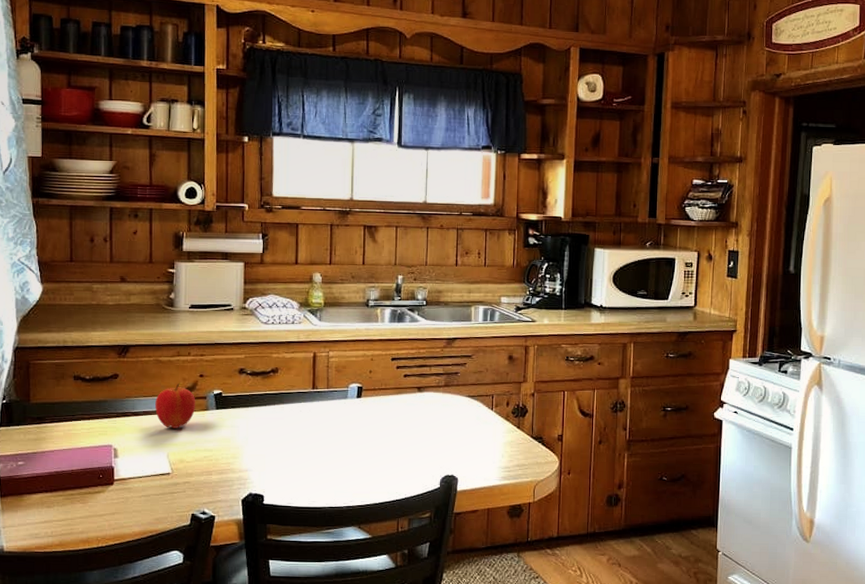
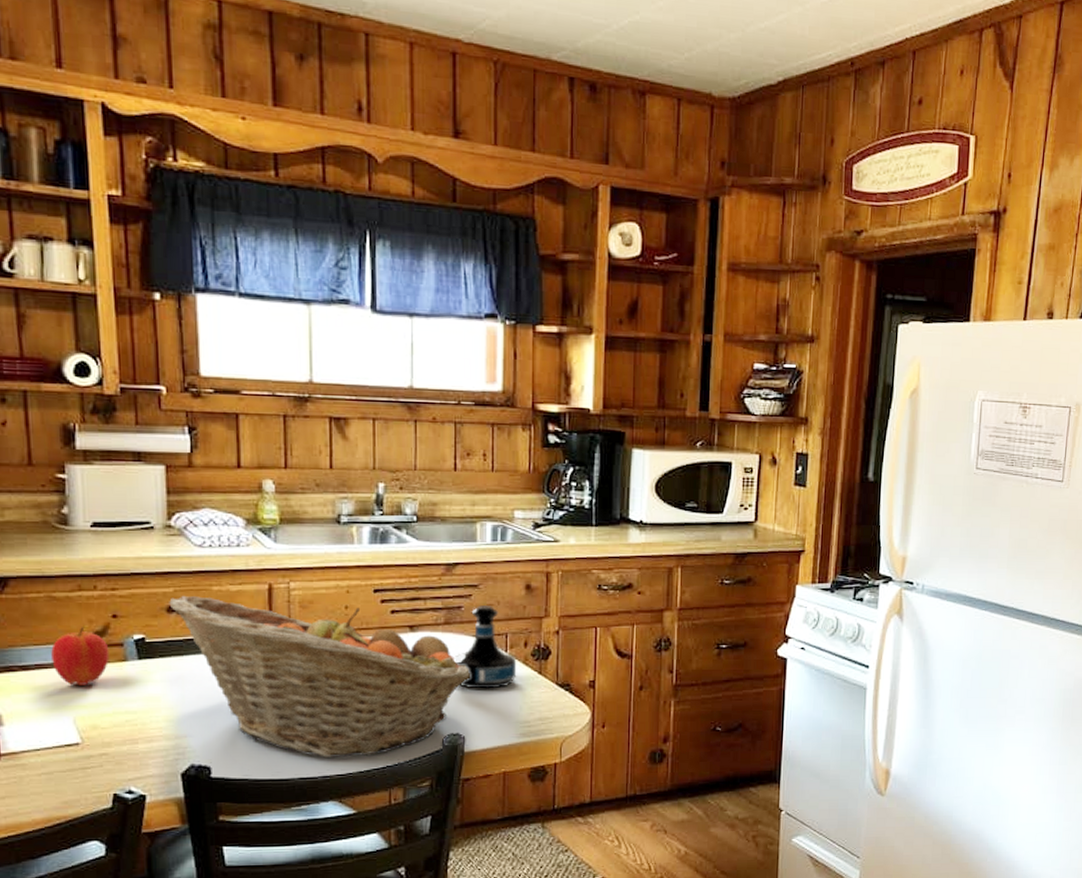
fruit basket: none [241,361,464,491] -> present [169,596,471,758]
tequila bottle: none [451,372,501,440] -> present [454,605,517,689]

